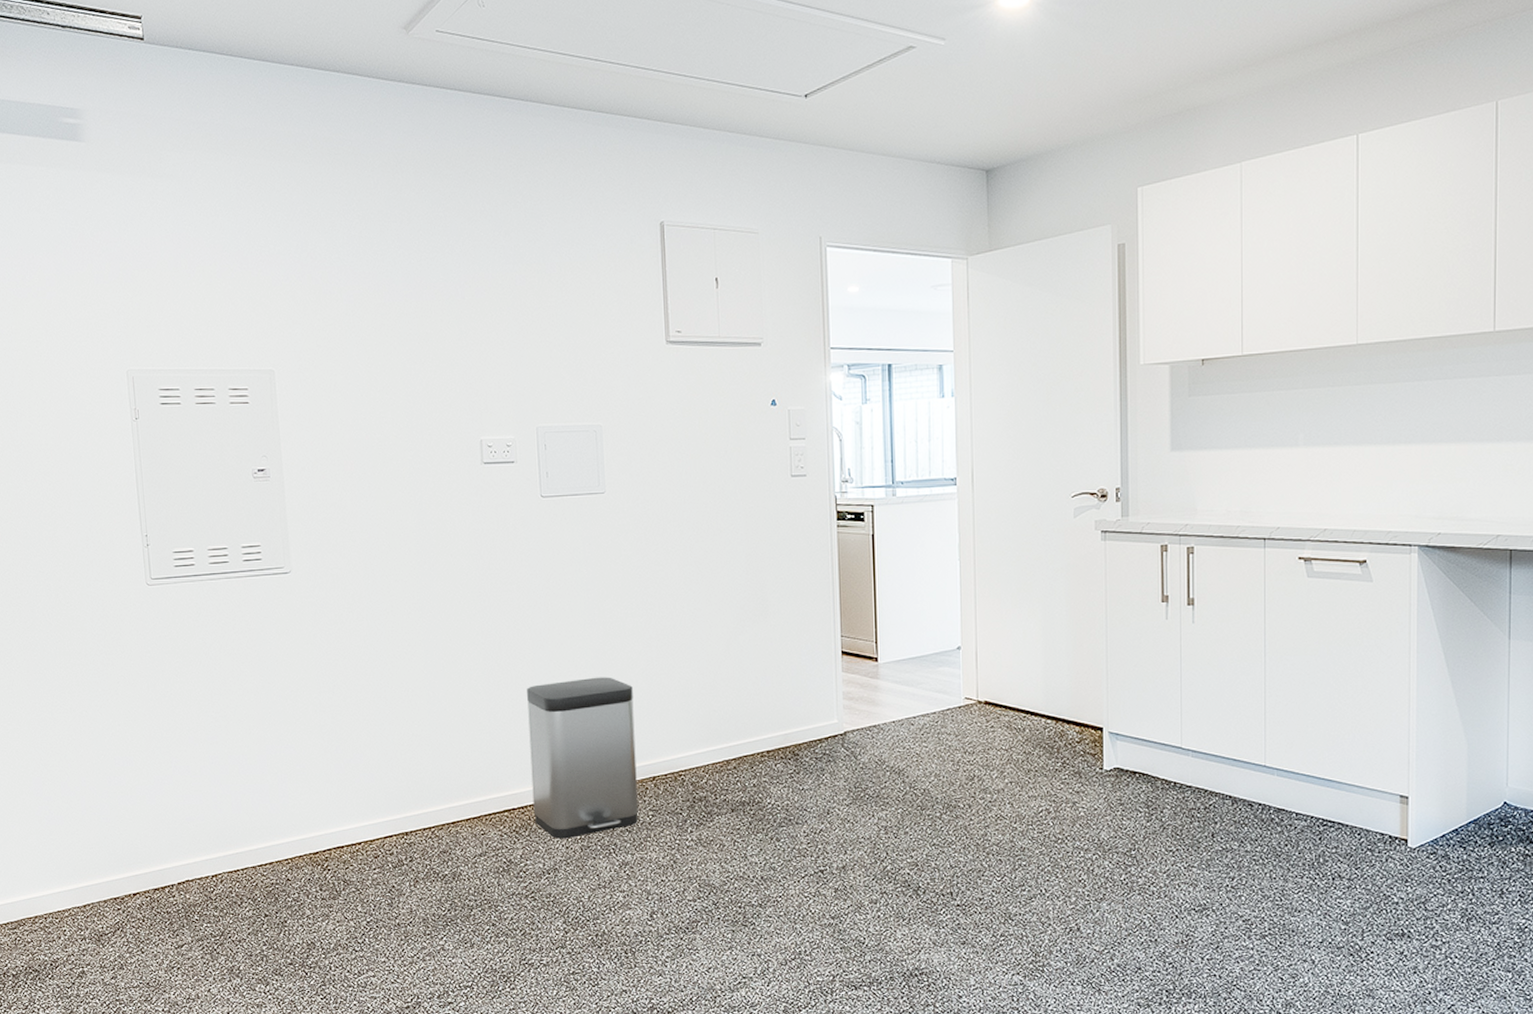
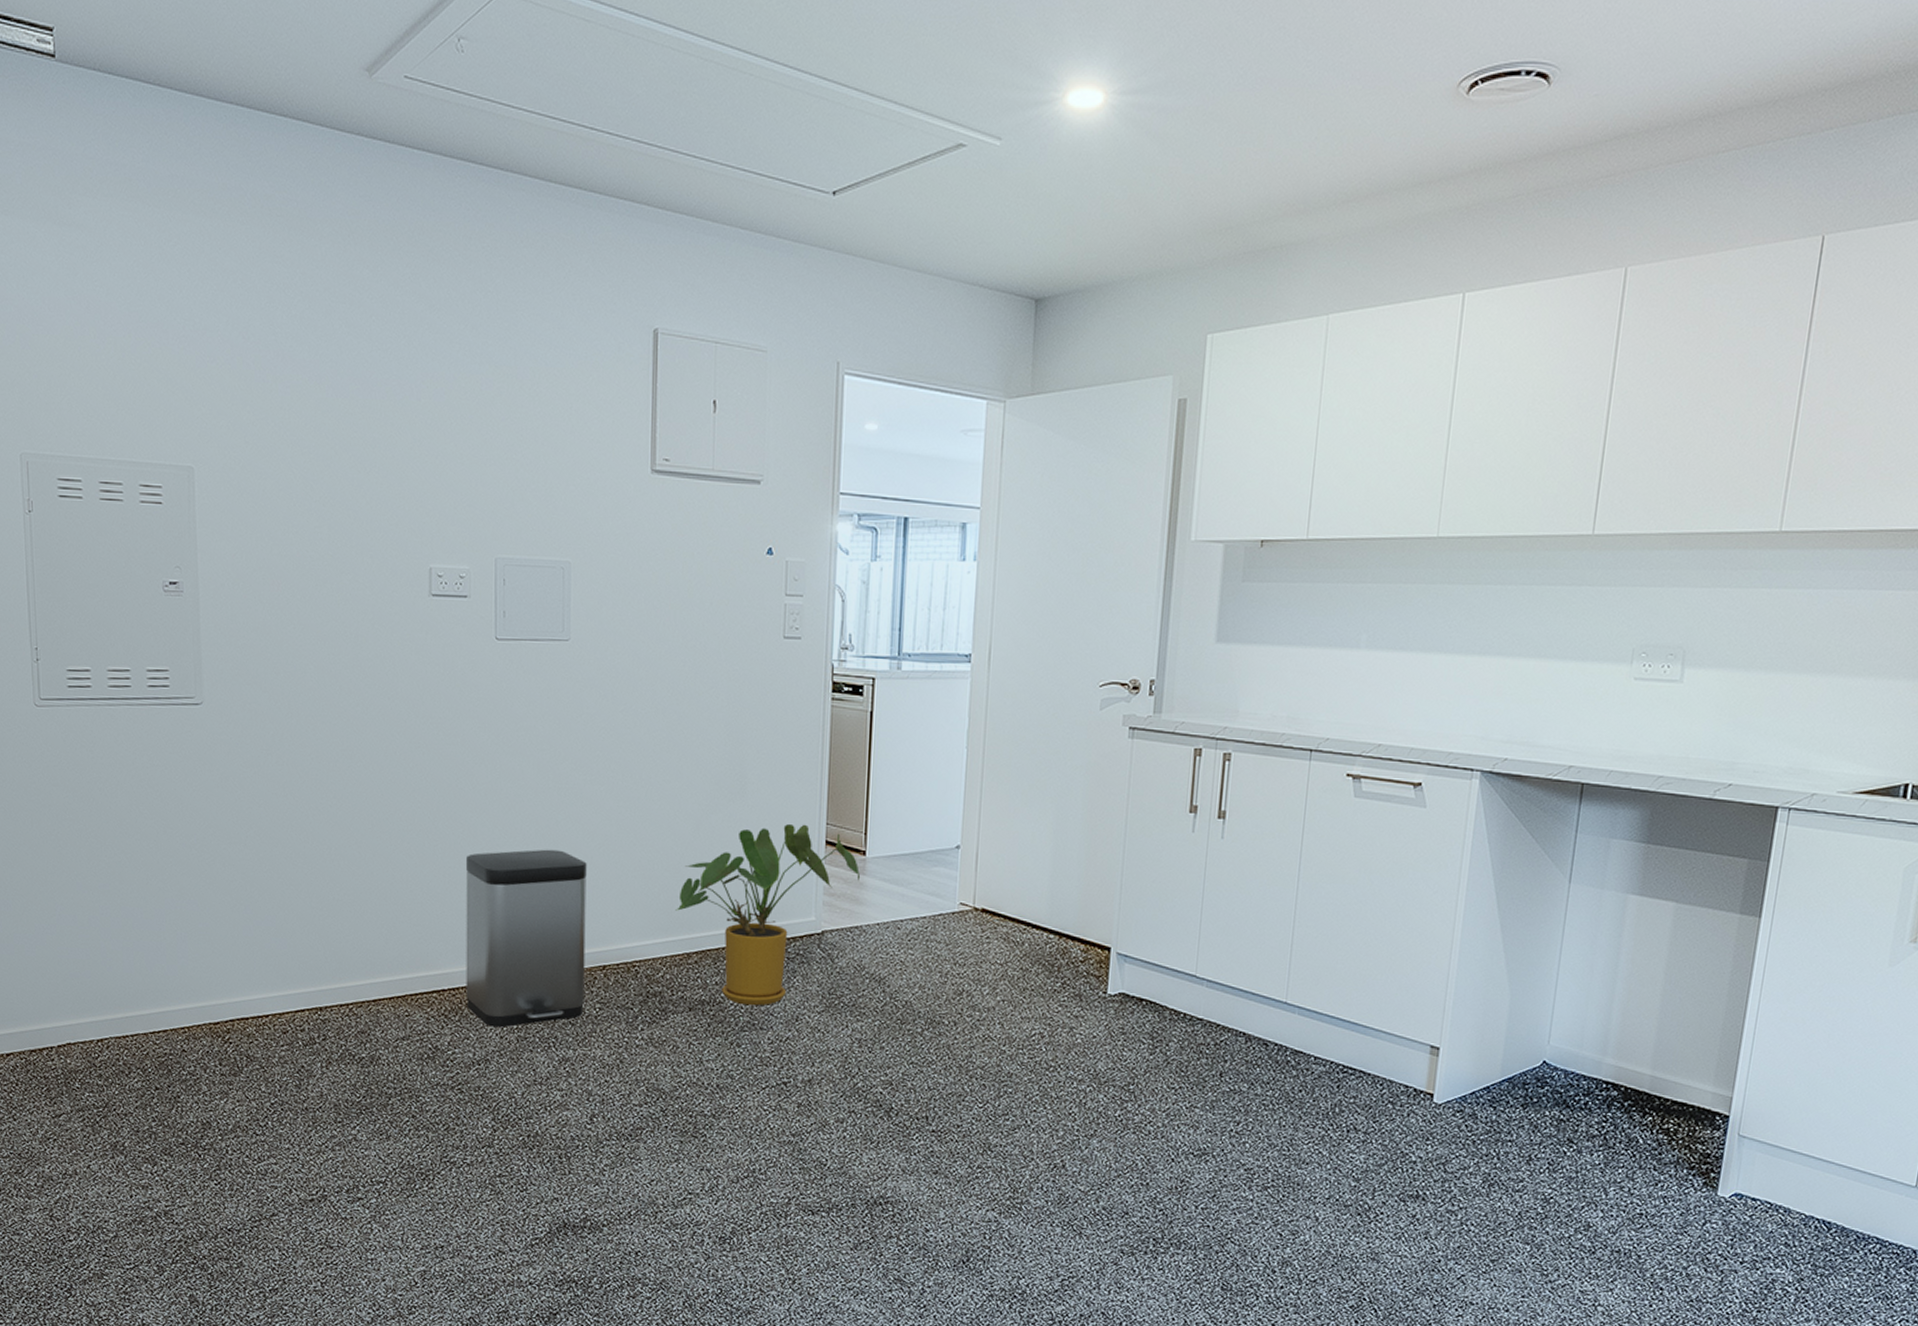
house plant: none [713,638,875,803] -> present [675,824,861,1006]

